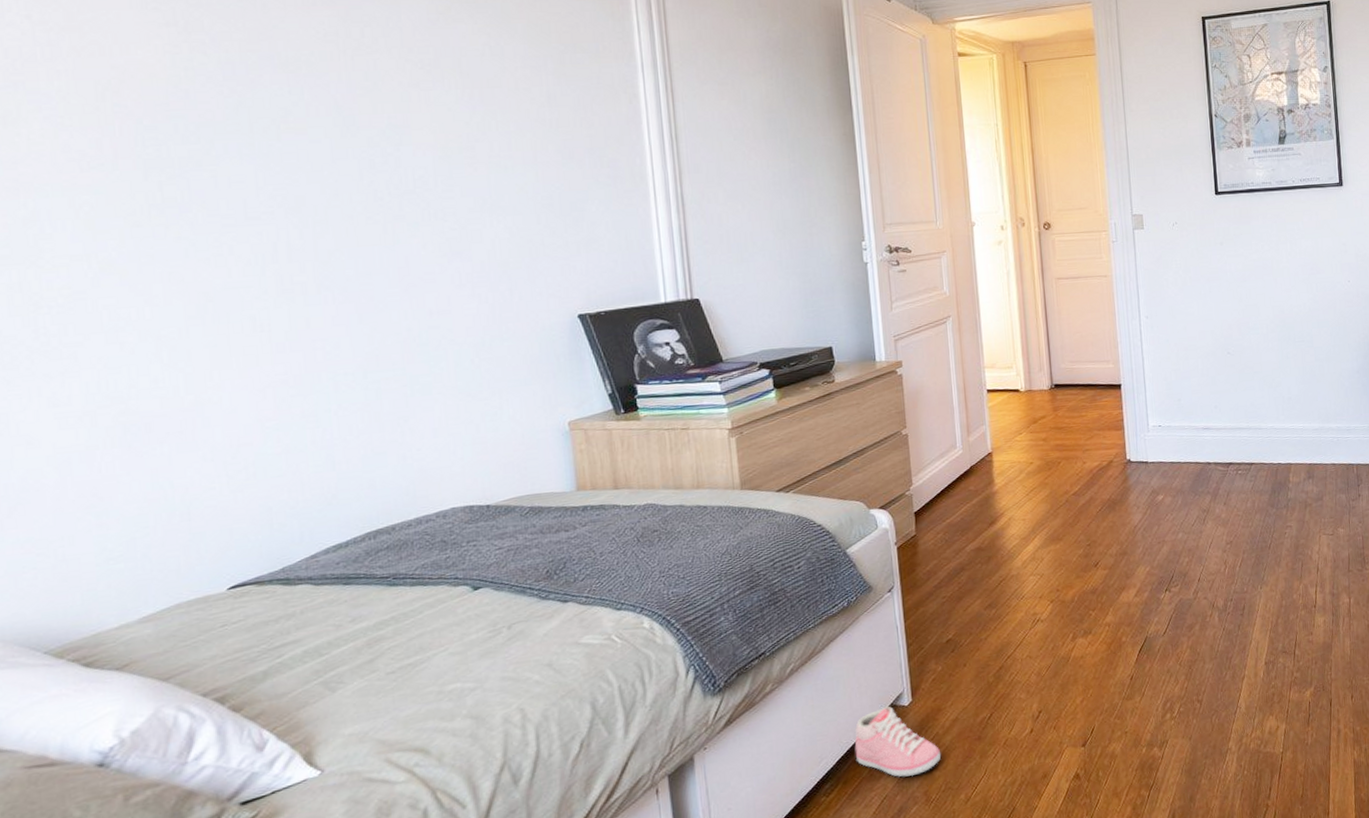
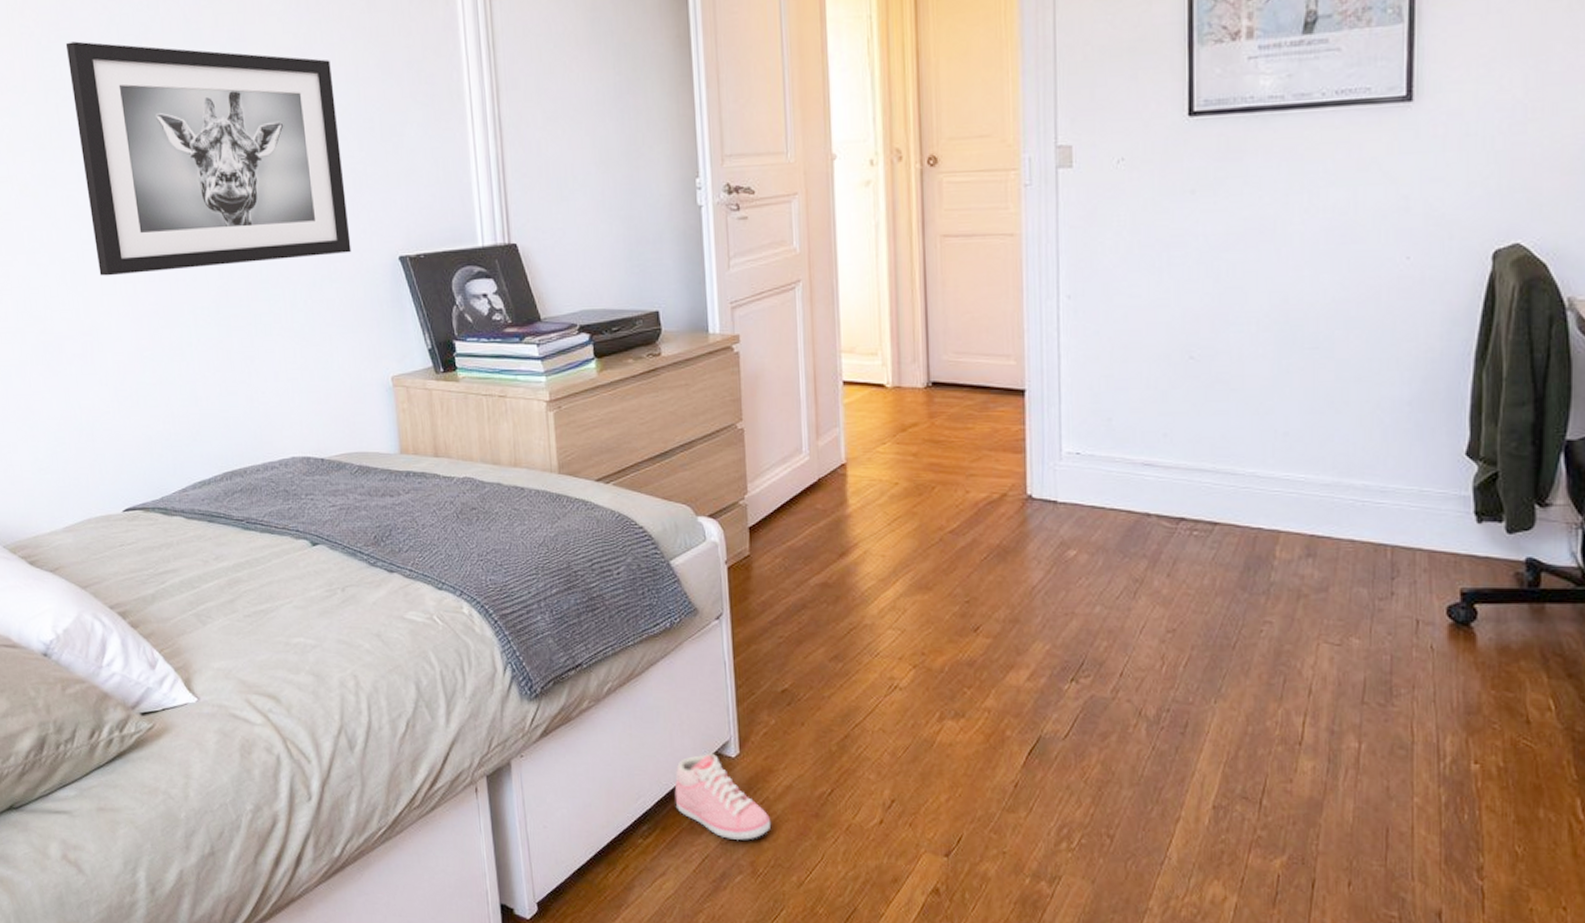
wall art: none [177,122,526,351] -> present [65,41,352,276]

